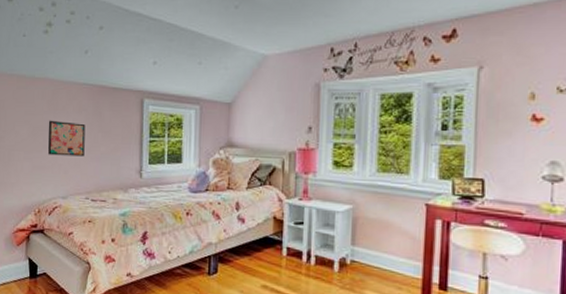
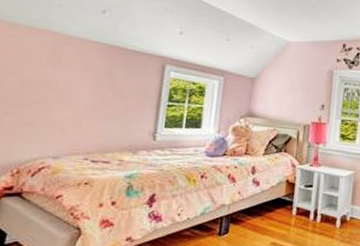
wall art: present [48,120,85,157] -> none [40,74,94,116]

